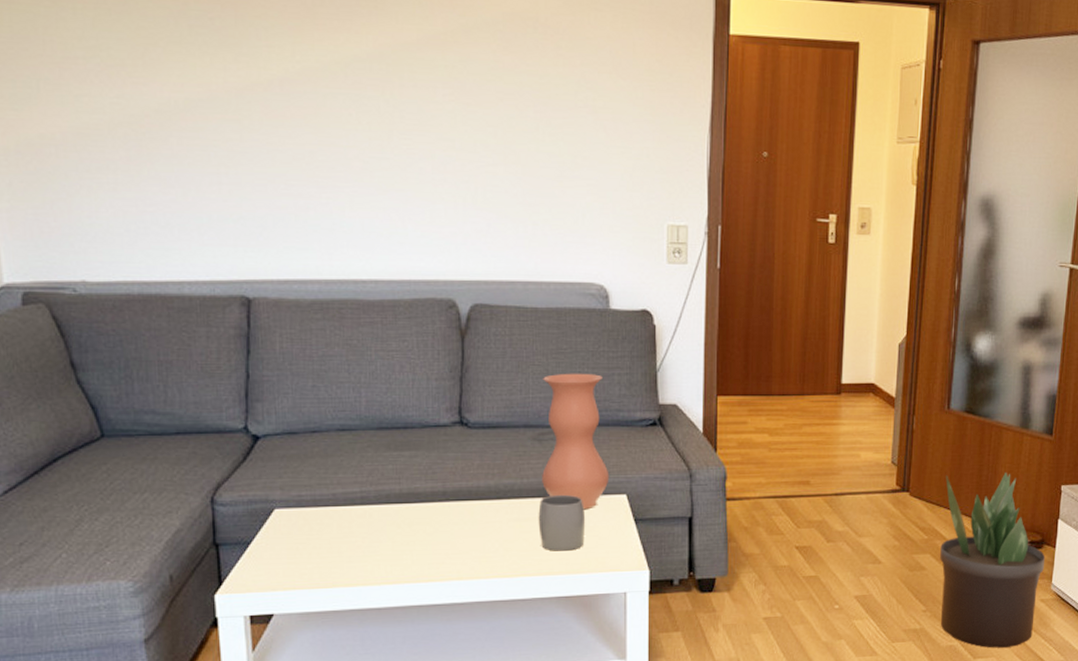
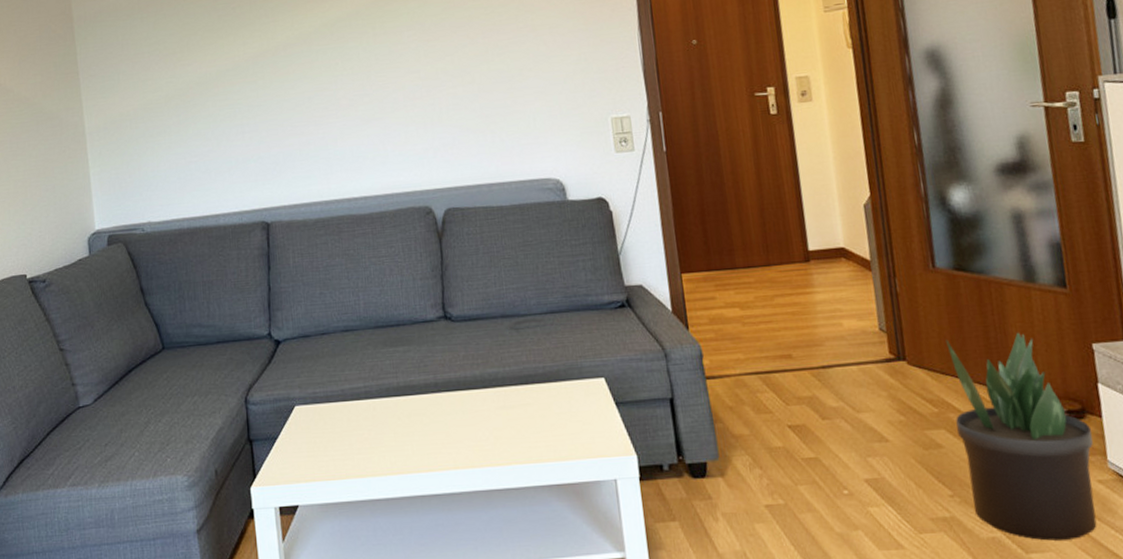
mug: present [538,494,586,551] -> none [522,380,570,438]
vase: present [542,373,609,510] -> none [513,262,586,395]

